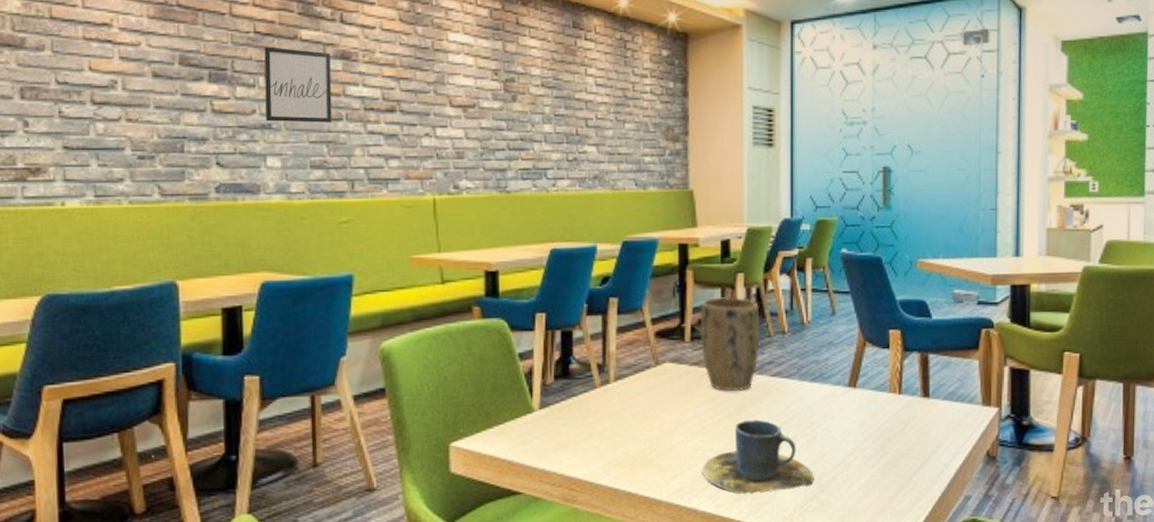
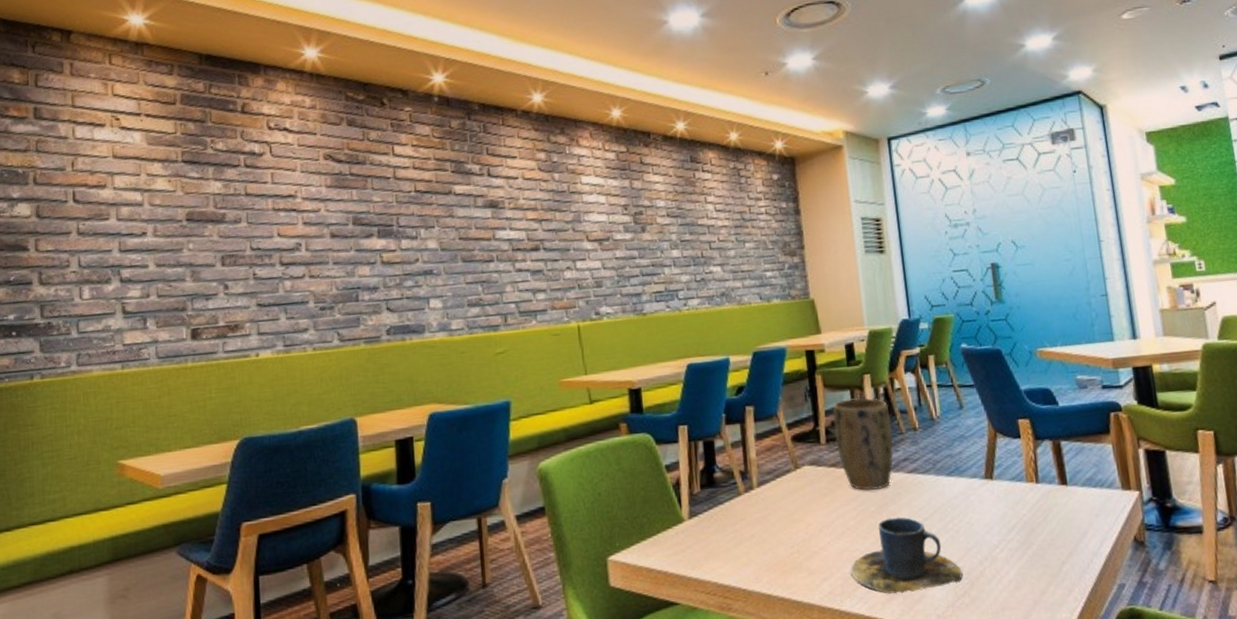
wall art: present [264,46,332,123] -> none [424,202,485,268]

